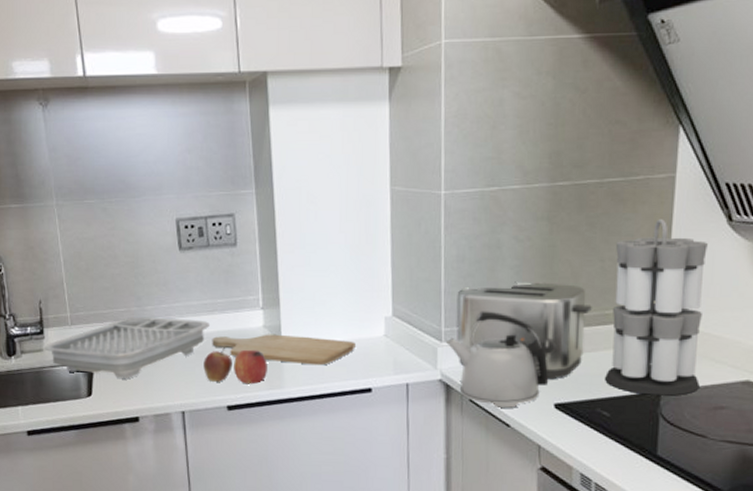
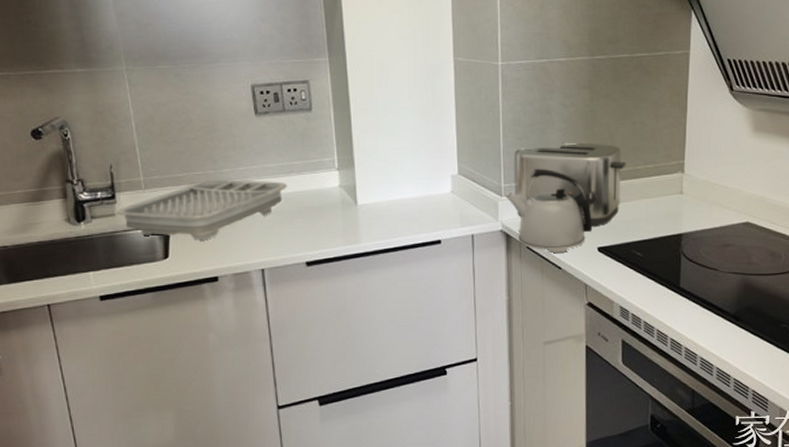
fruit: present [203,347,233,382] -> none [282,207,310,240]
chopping board: present [212,334,356,366] -> none [289,193,425,221]
fruit: present [234,349,267,385] -> none [312,208,344,241]
spice rack: present [605,219,708,396] -> none [638,89,715,237]

